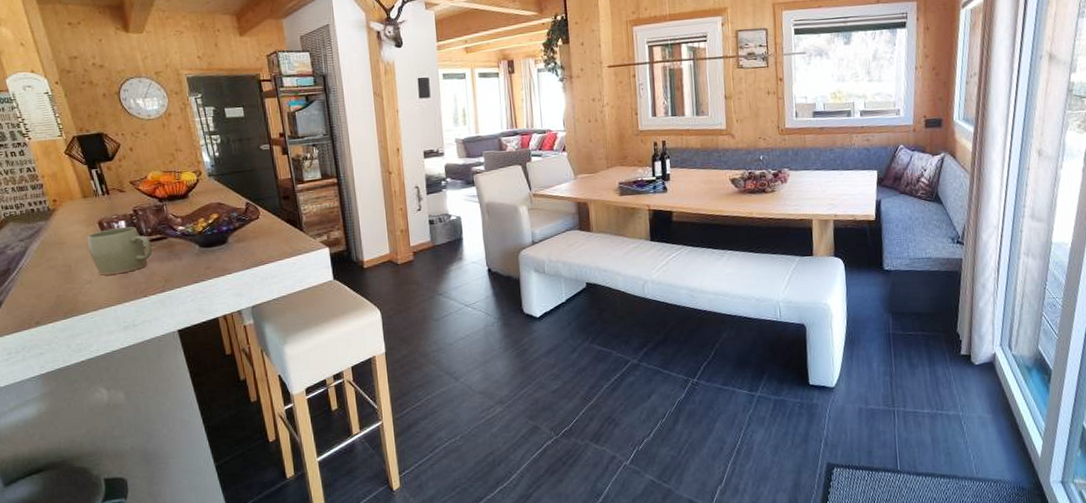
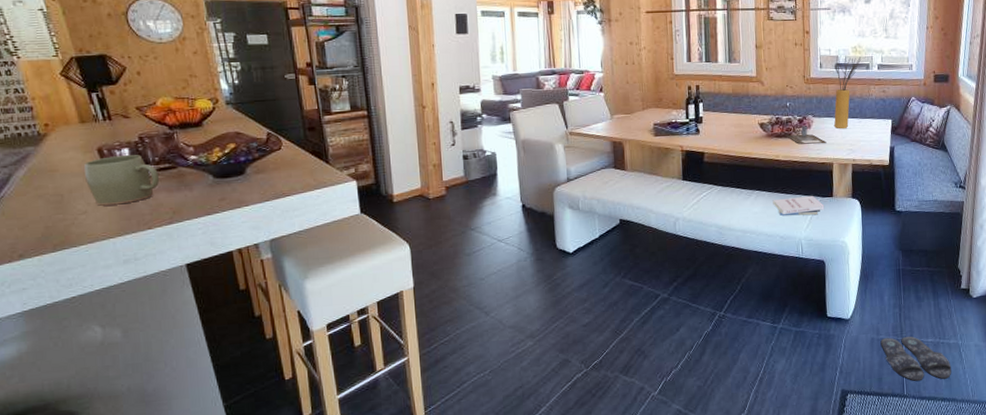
books: none [747,254,804,277] -> present [773,195,825,216]
place setting: none [760,180,805,200] -> present [786,126,827,145]
vase: none [810,103,842,183] -> present [833,56,862,130]
slippers: none [869,406,952,456] -> present [880,336,952,381]

